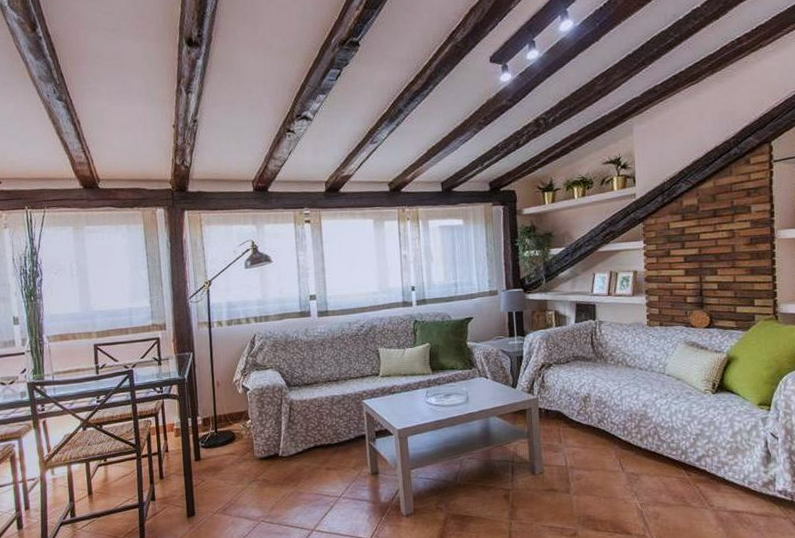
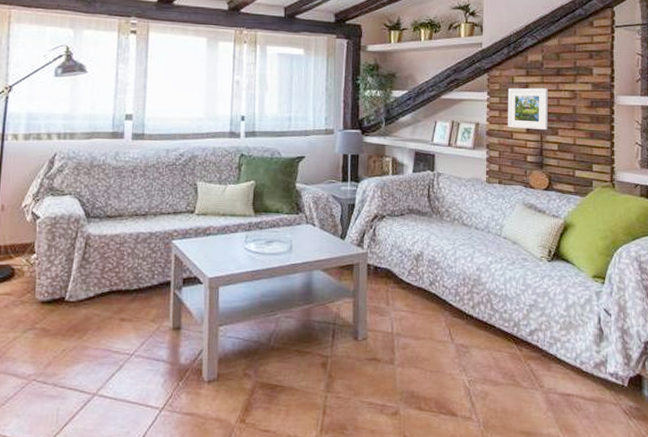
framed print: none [664,230,706,273] -> present [507,88,548,131]

